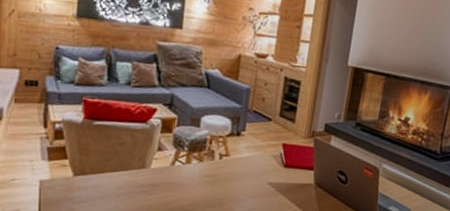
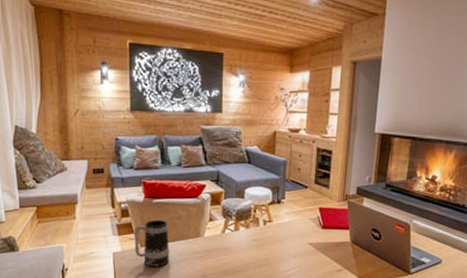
mug: none [67,145,110,200] -> present [134,220,170,267]

